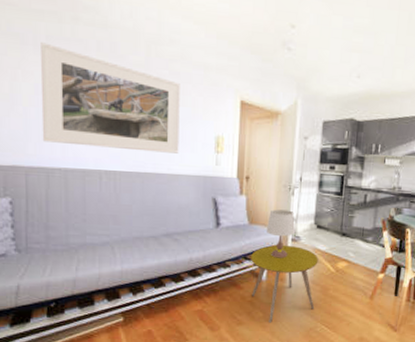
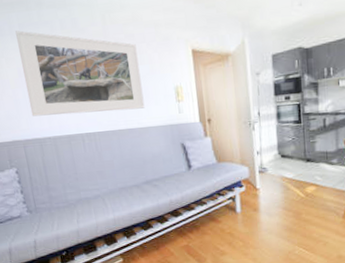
side table: present [250,245,319,323] -> none [223,177,291,251]
table lamp: present [266,209,296,258] -> none [233,144,262,191]

